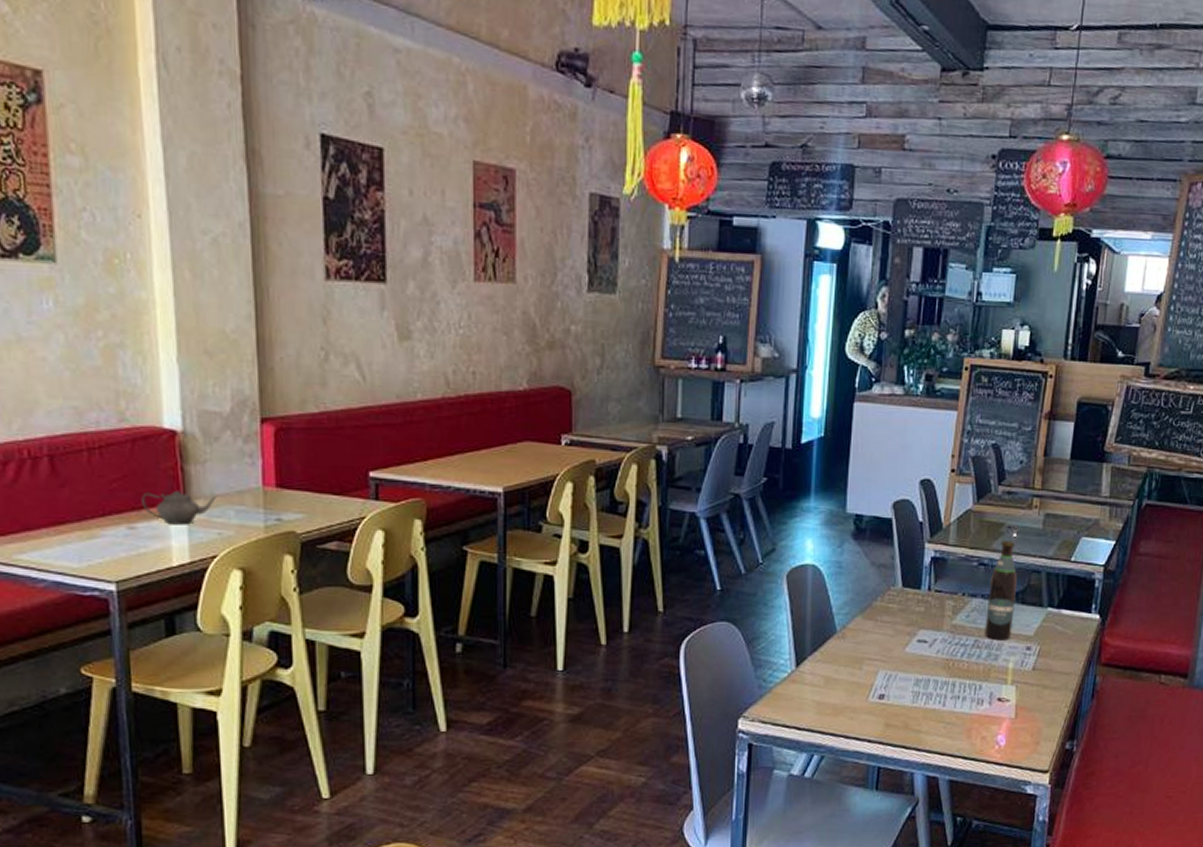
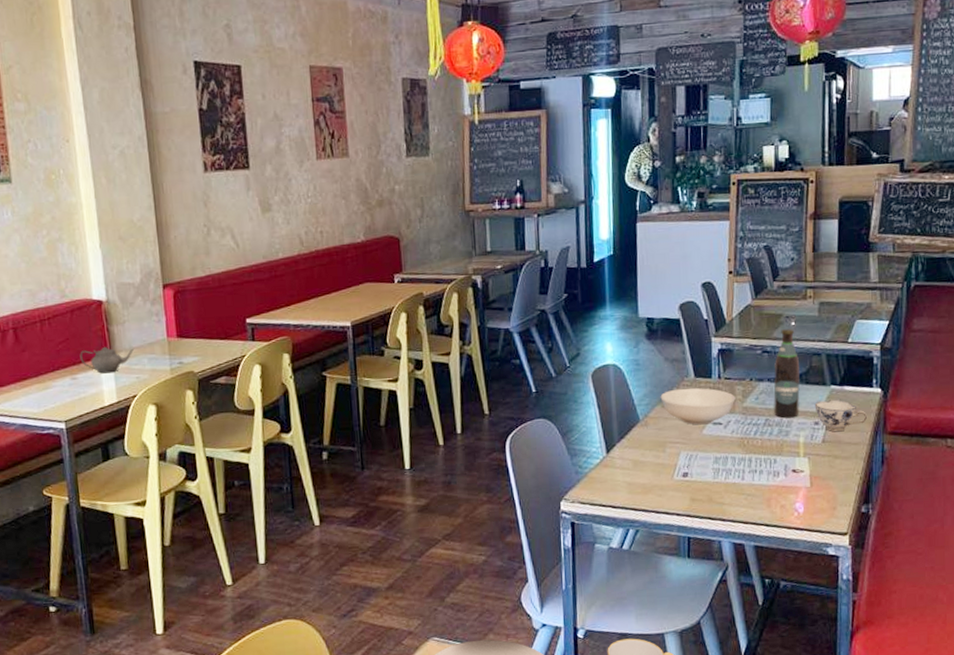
bowl: none [862,598,945,641] -> present [660,387,736,425]
teacup: none [1028,623,1083,660] -> present [814,399,868,432]

